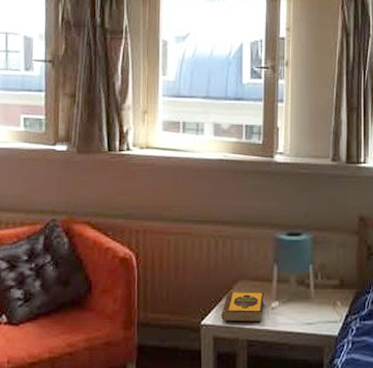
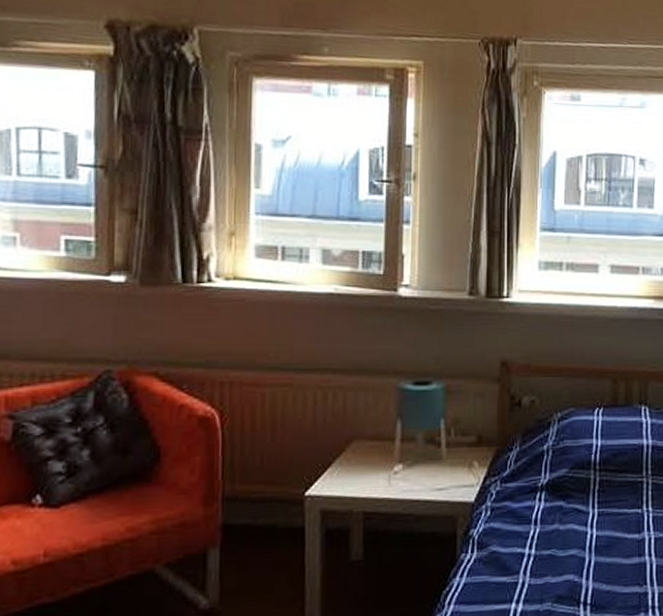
hardback book: present [221,291,264,323] -> none [331,453,384,491]

